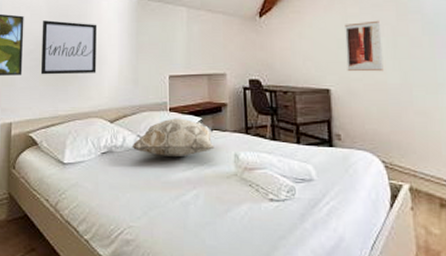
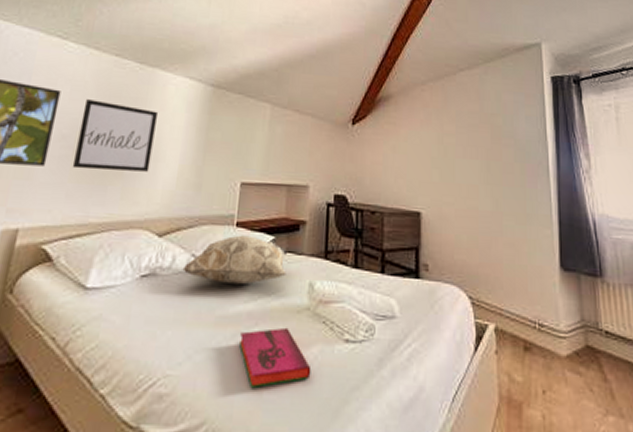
hardback book: none [183,189,243,236] -> present [239,327,312,387]
wall art: present [345,20,384,72] -> none [440,141,476,197]

